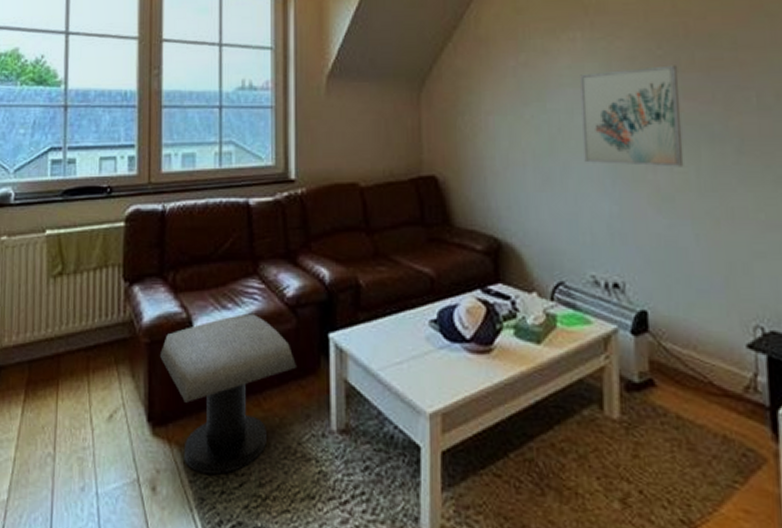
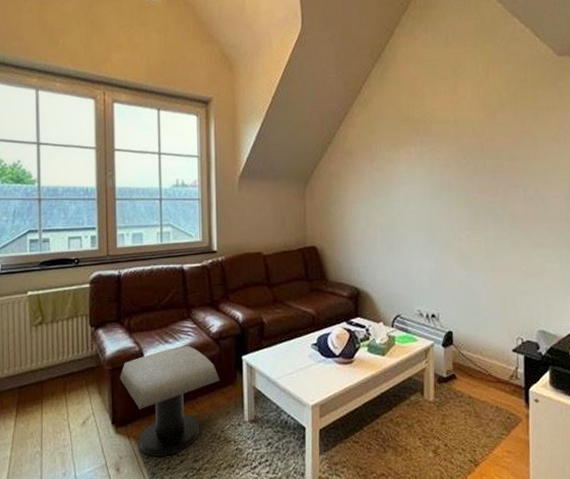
wall art: present [580,65,684,167] -> none [413,170,478,238]

